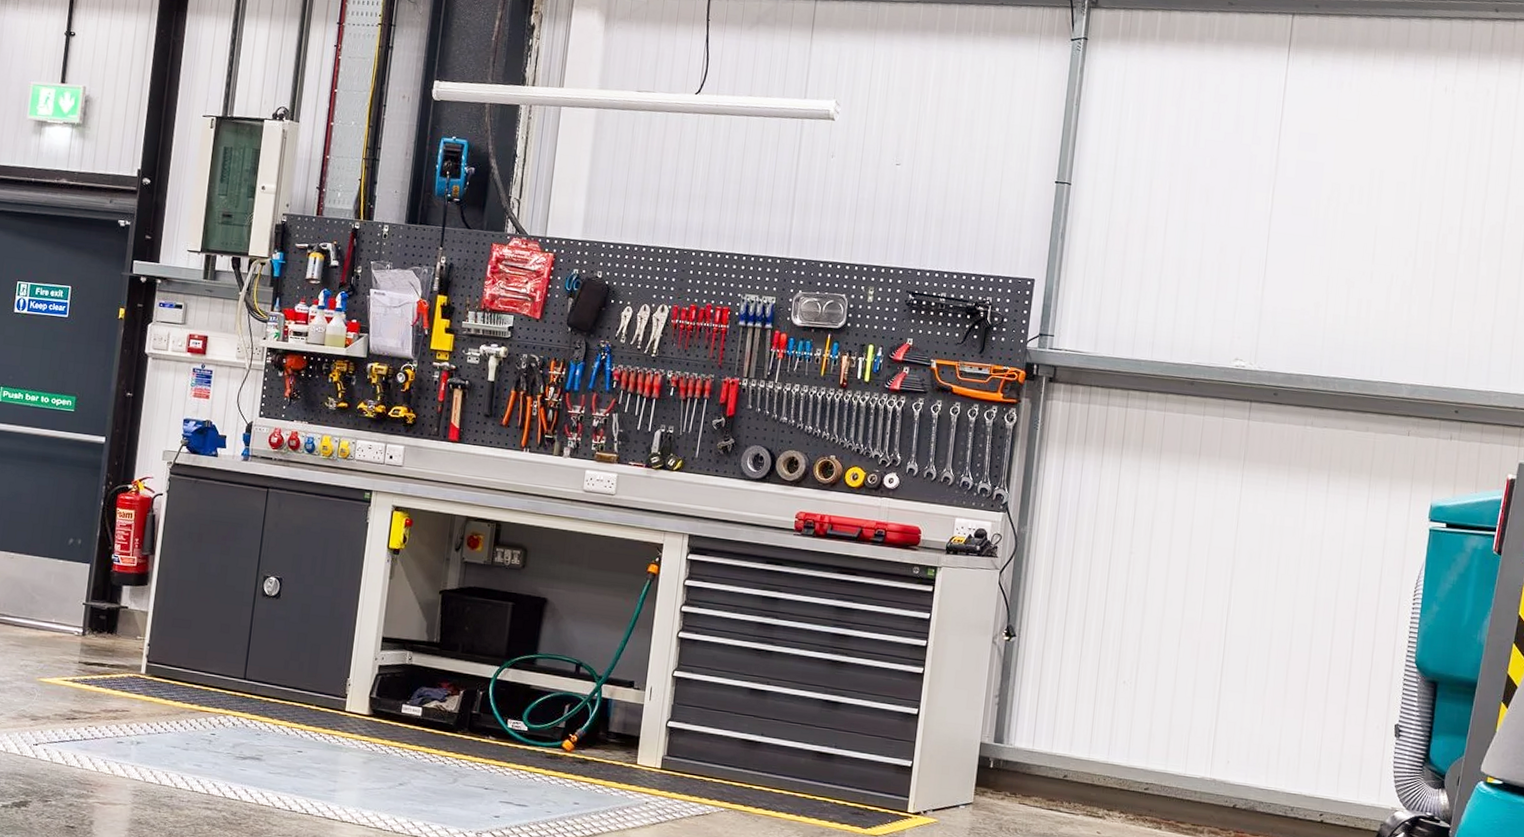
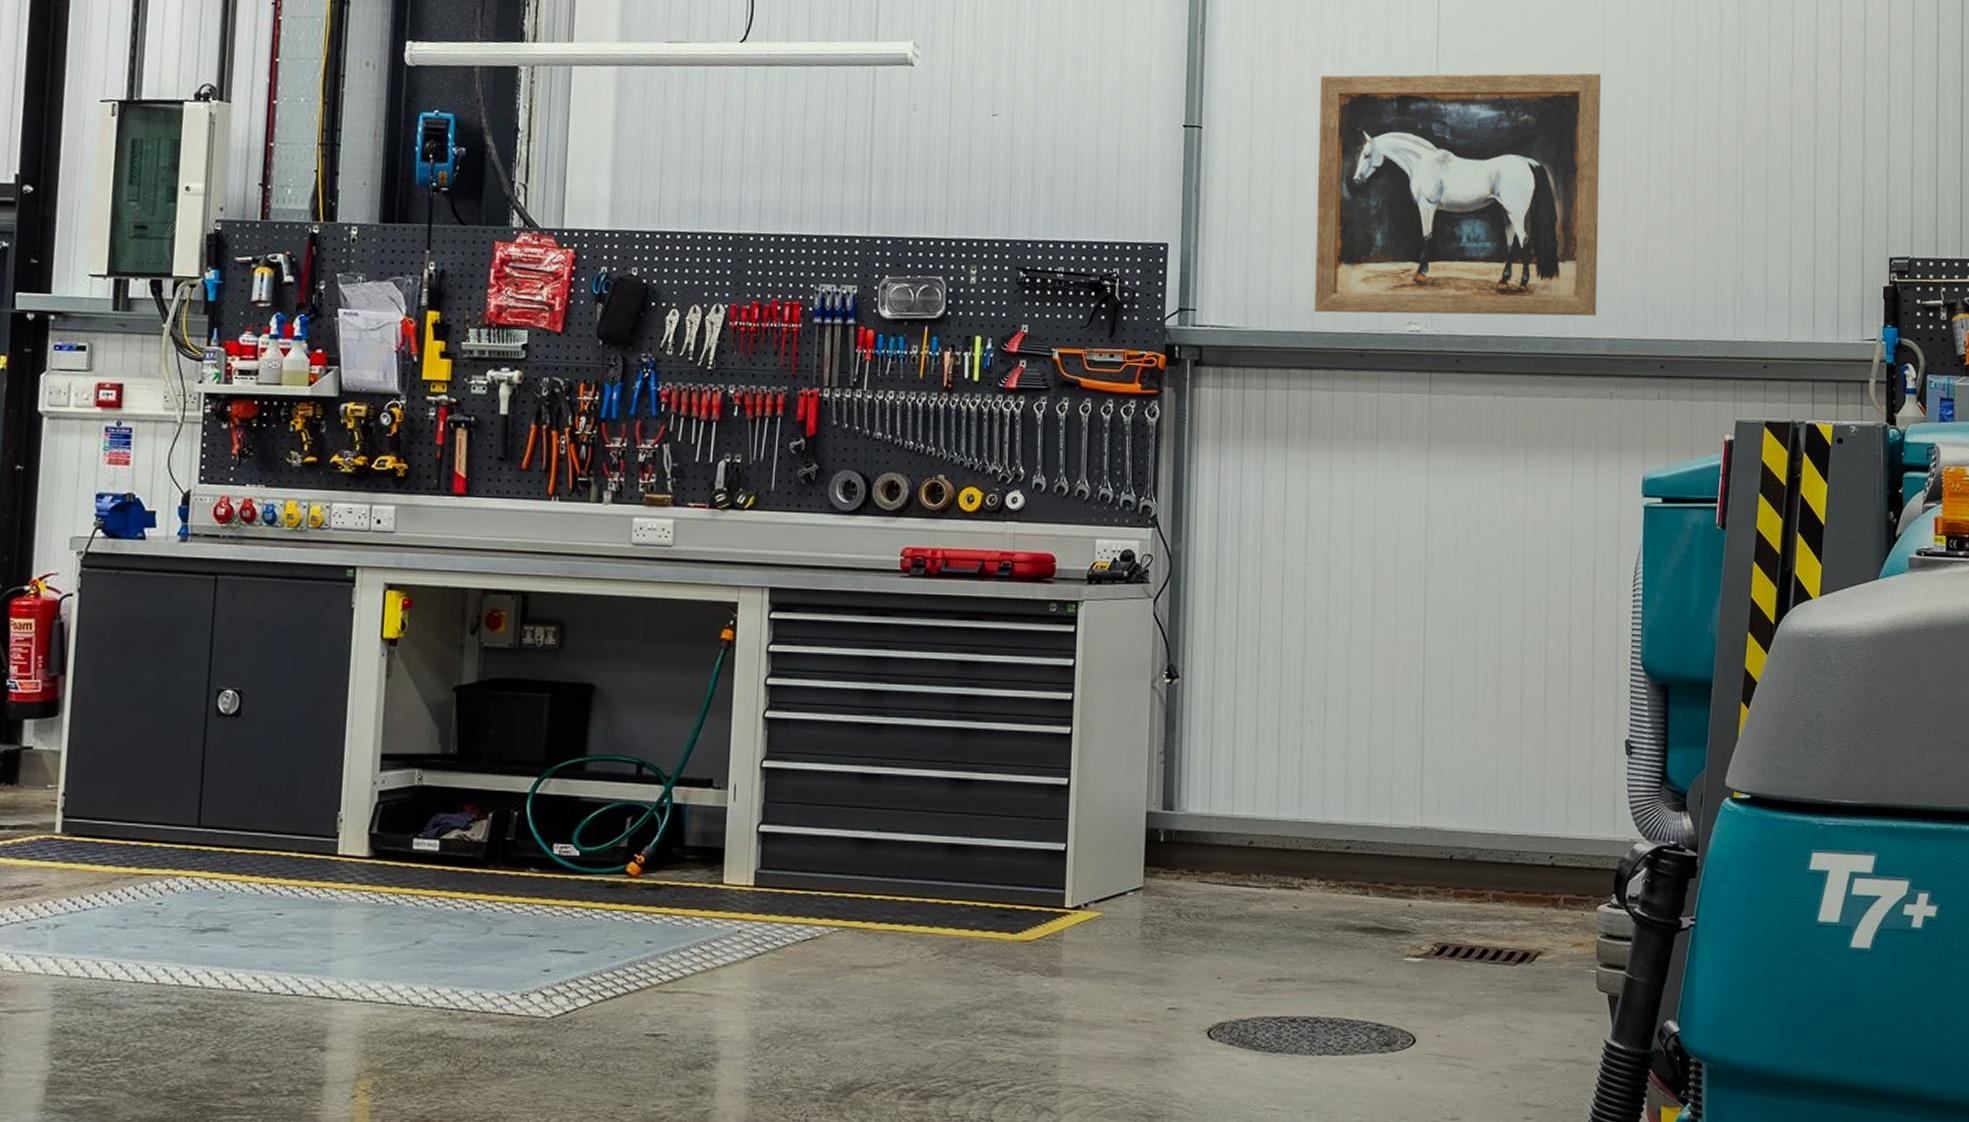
wall art: none [1155,146,1424,365] -> present [1315,73,1601,317]

